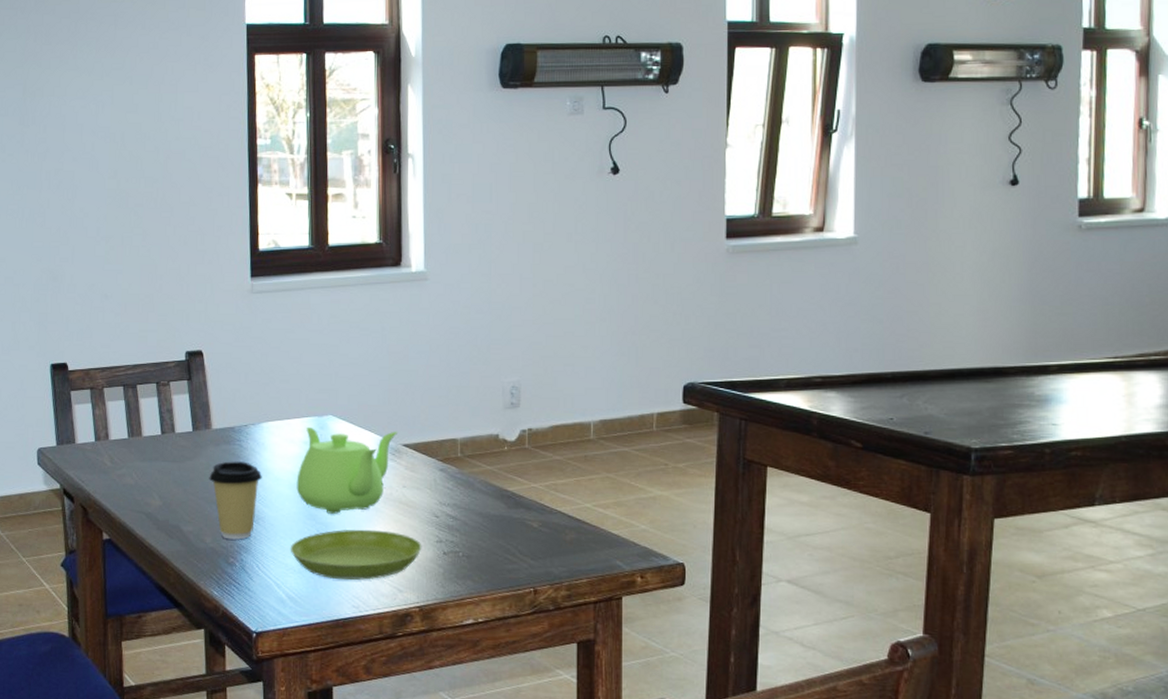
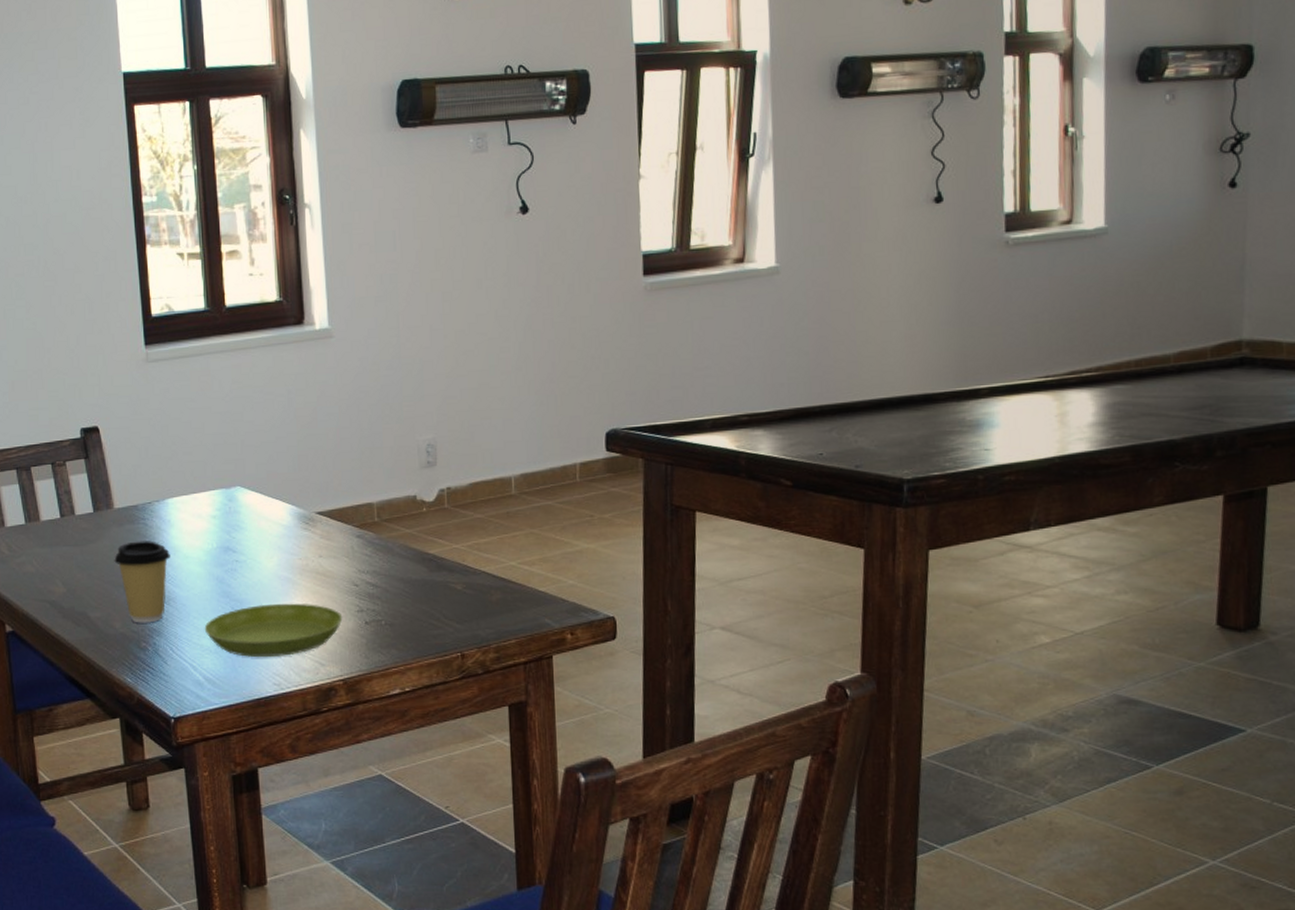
teapot: present [296,426,397,514] -> none [207,498,310,590]

